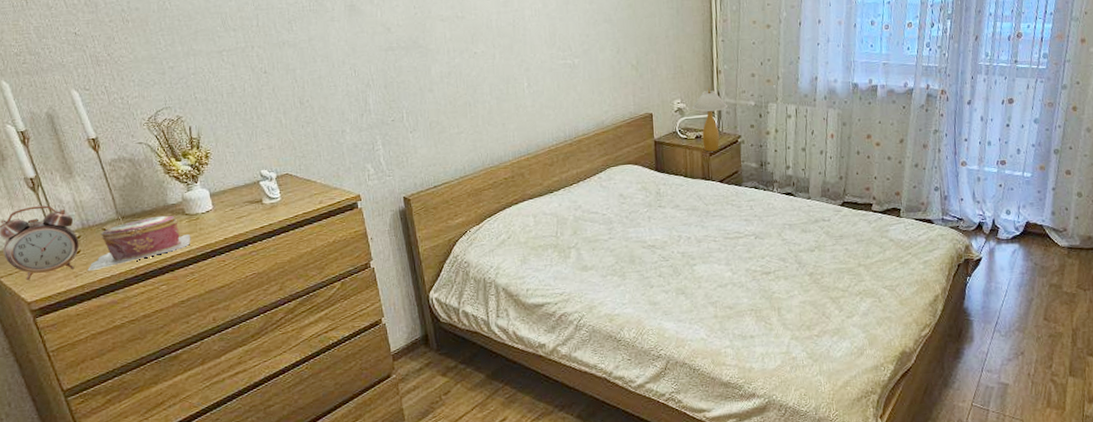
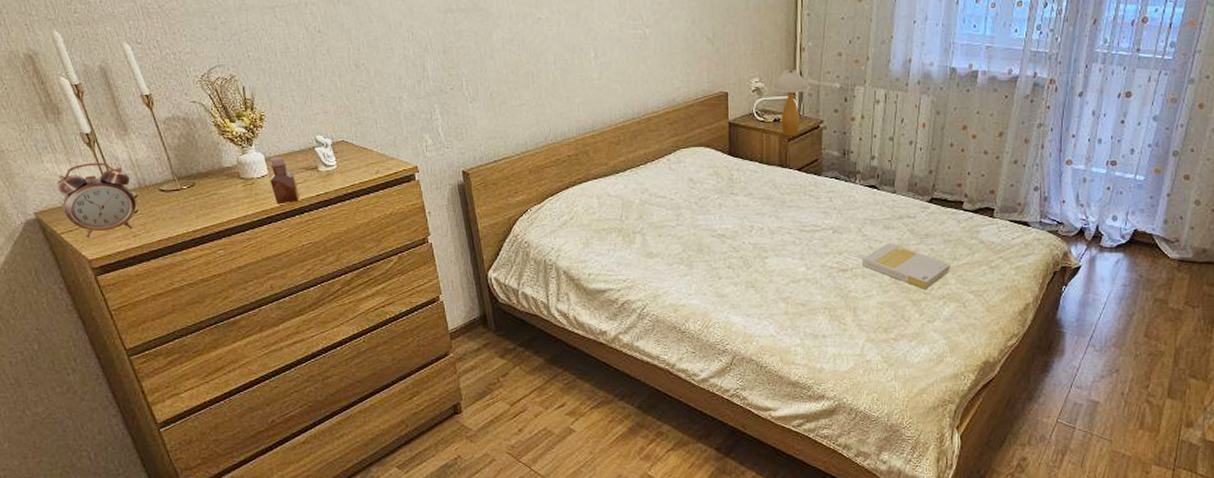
jewelry box: present [87,215,191,272] -> none [145,178,247,232]
perfume bottle: none [214,191,245,238] -> present [270,156,301,205]
book: none [783,244,865,287] -> present [861,242,950,289]

